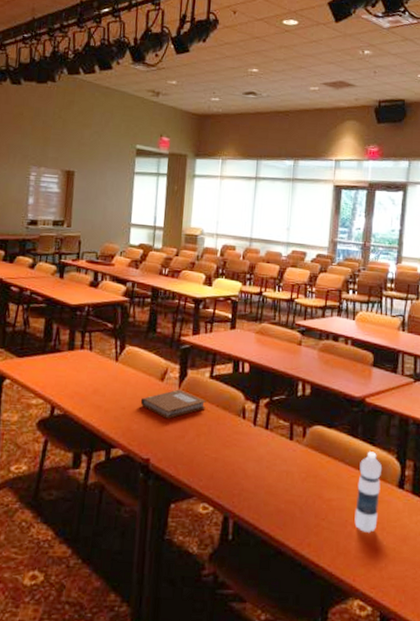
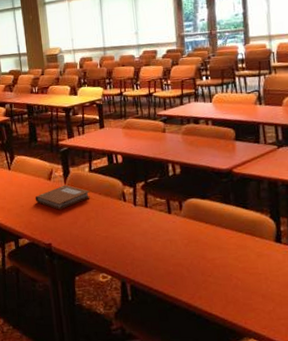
water bottle: present [354,451,383,532] -> none [236,214,260,283]

